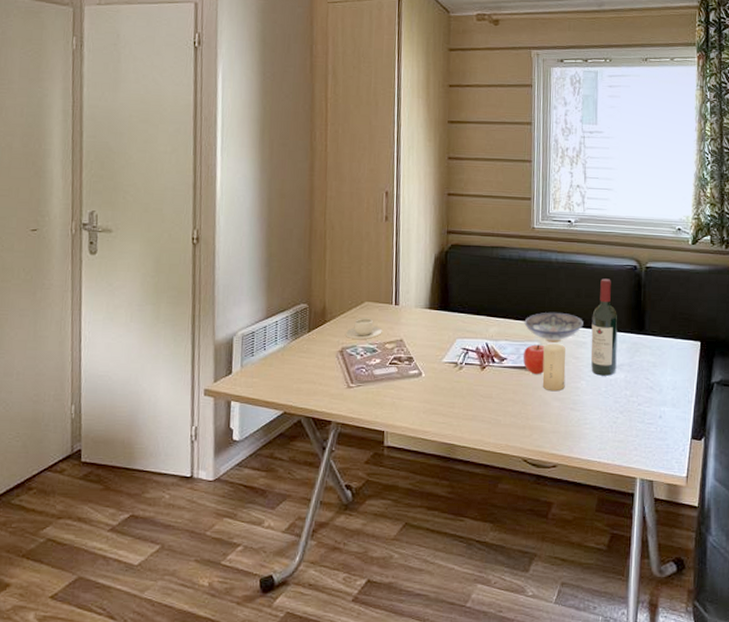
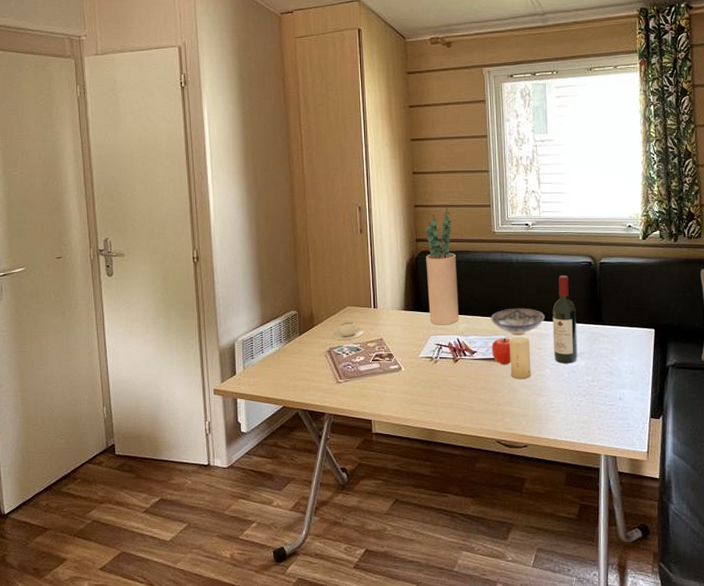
vase: none [456,196,491,328] -> present [426,206,459,325]

